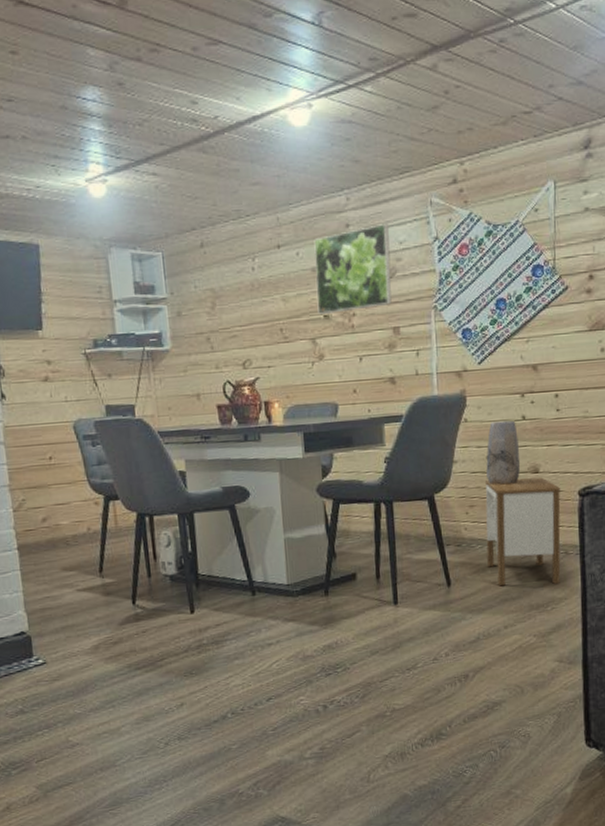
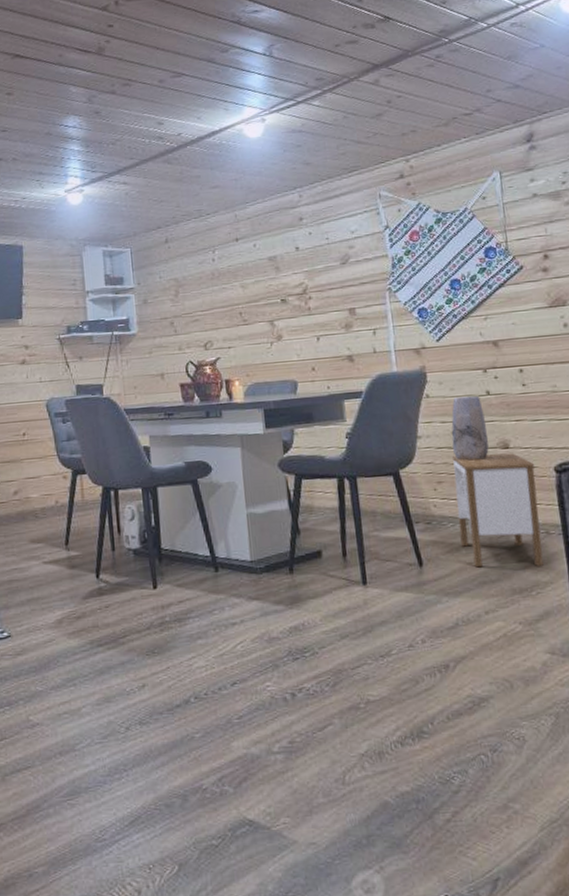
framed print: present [314,224,392,314] -> none [269,216,346,299]

